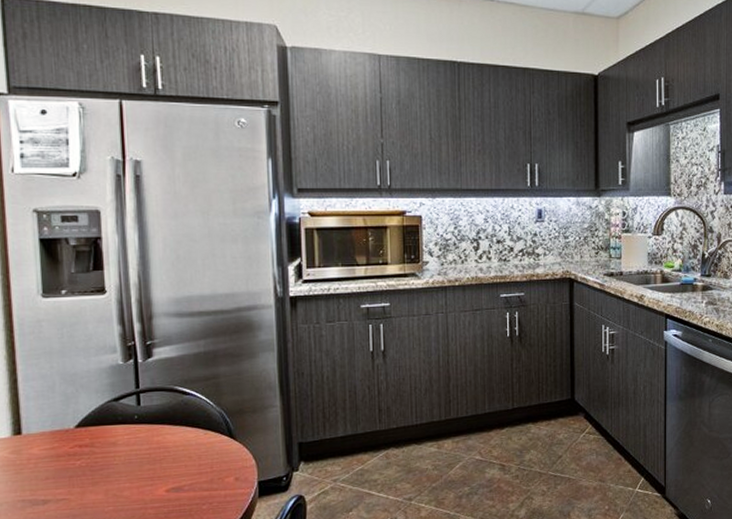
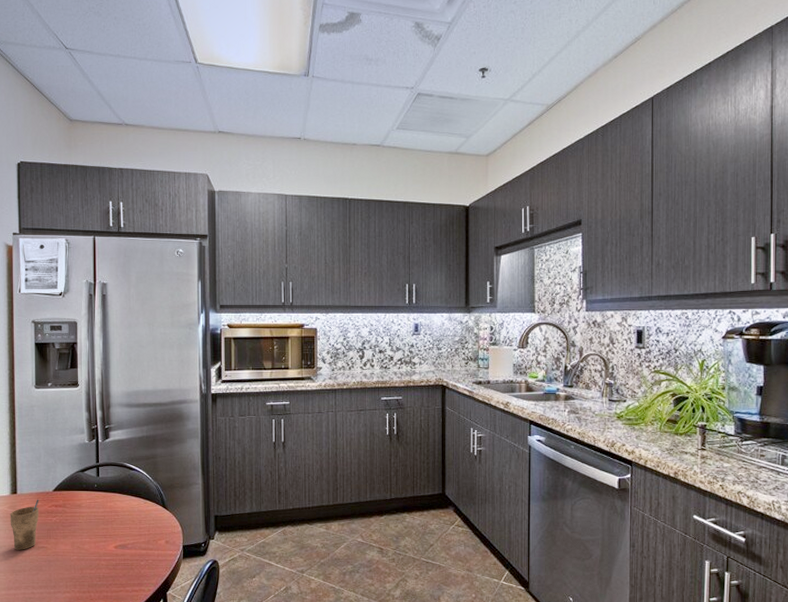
cup: none [12,439,56,506] -> present [10,499,39,550]

